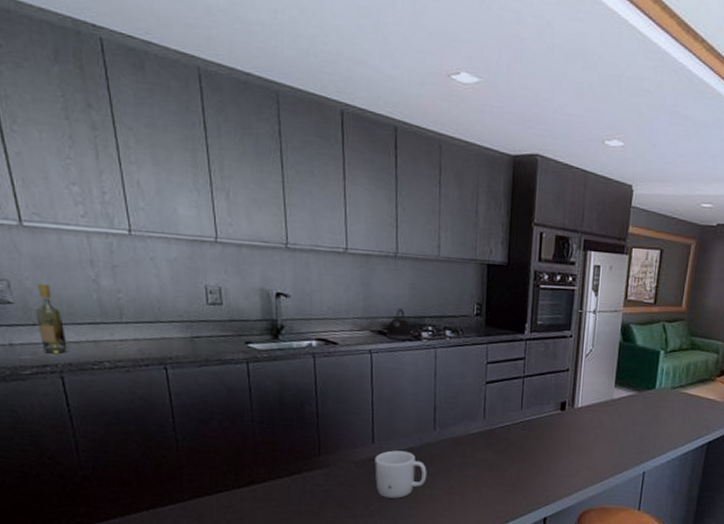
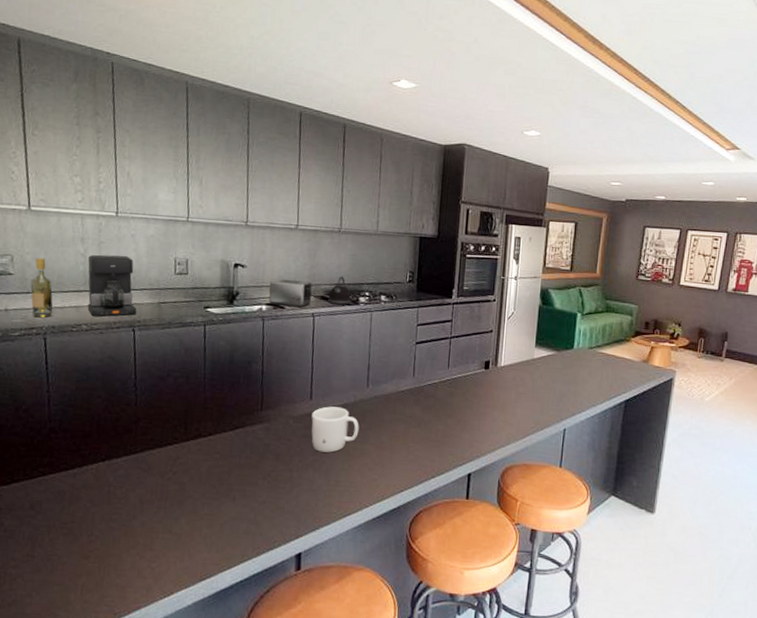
coffee maker: none [101,280,167,353] -> present [87,254,137,317]
toaster: none [318,310,367,344] -> present [269,278,312,308]

